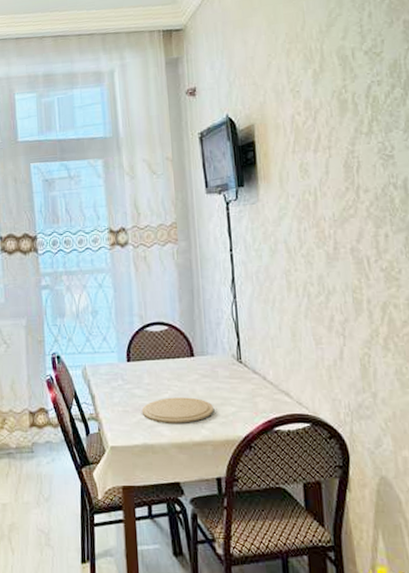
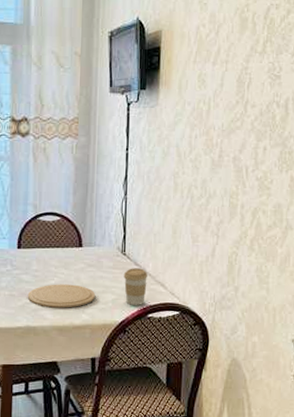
coffee cup: none [242,376,270,418] -> present [123,268,147,305]

